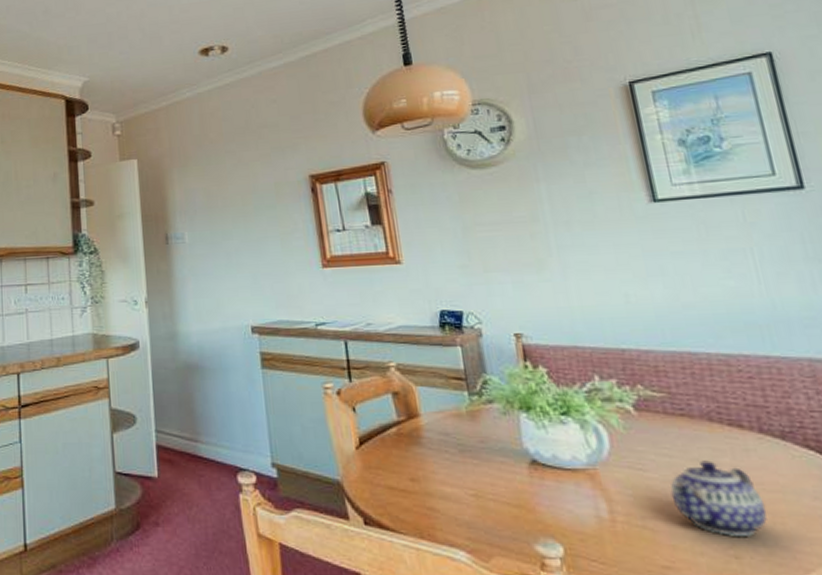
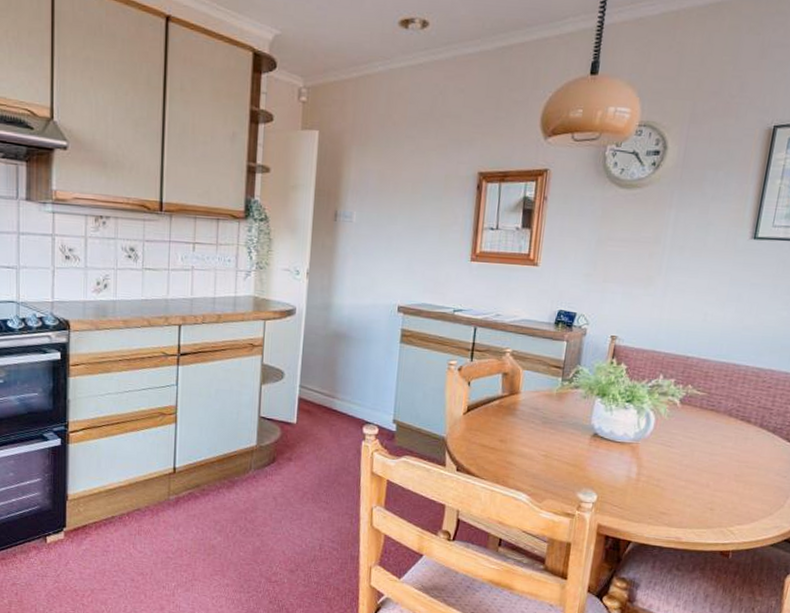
teapot: present [670,460,767,538] -> none [683,443,744,497]

